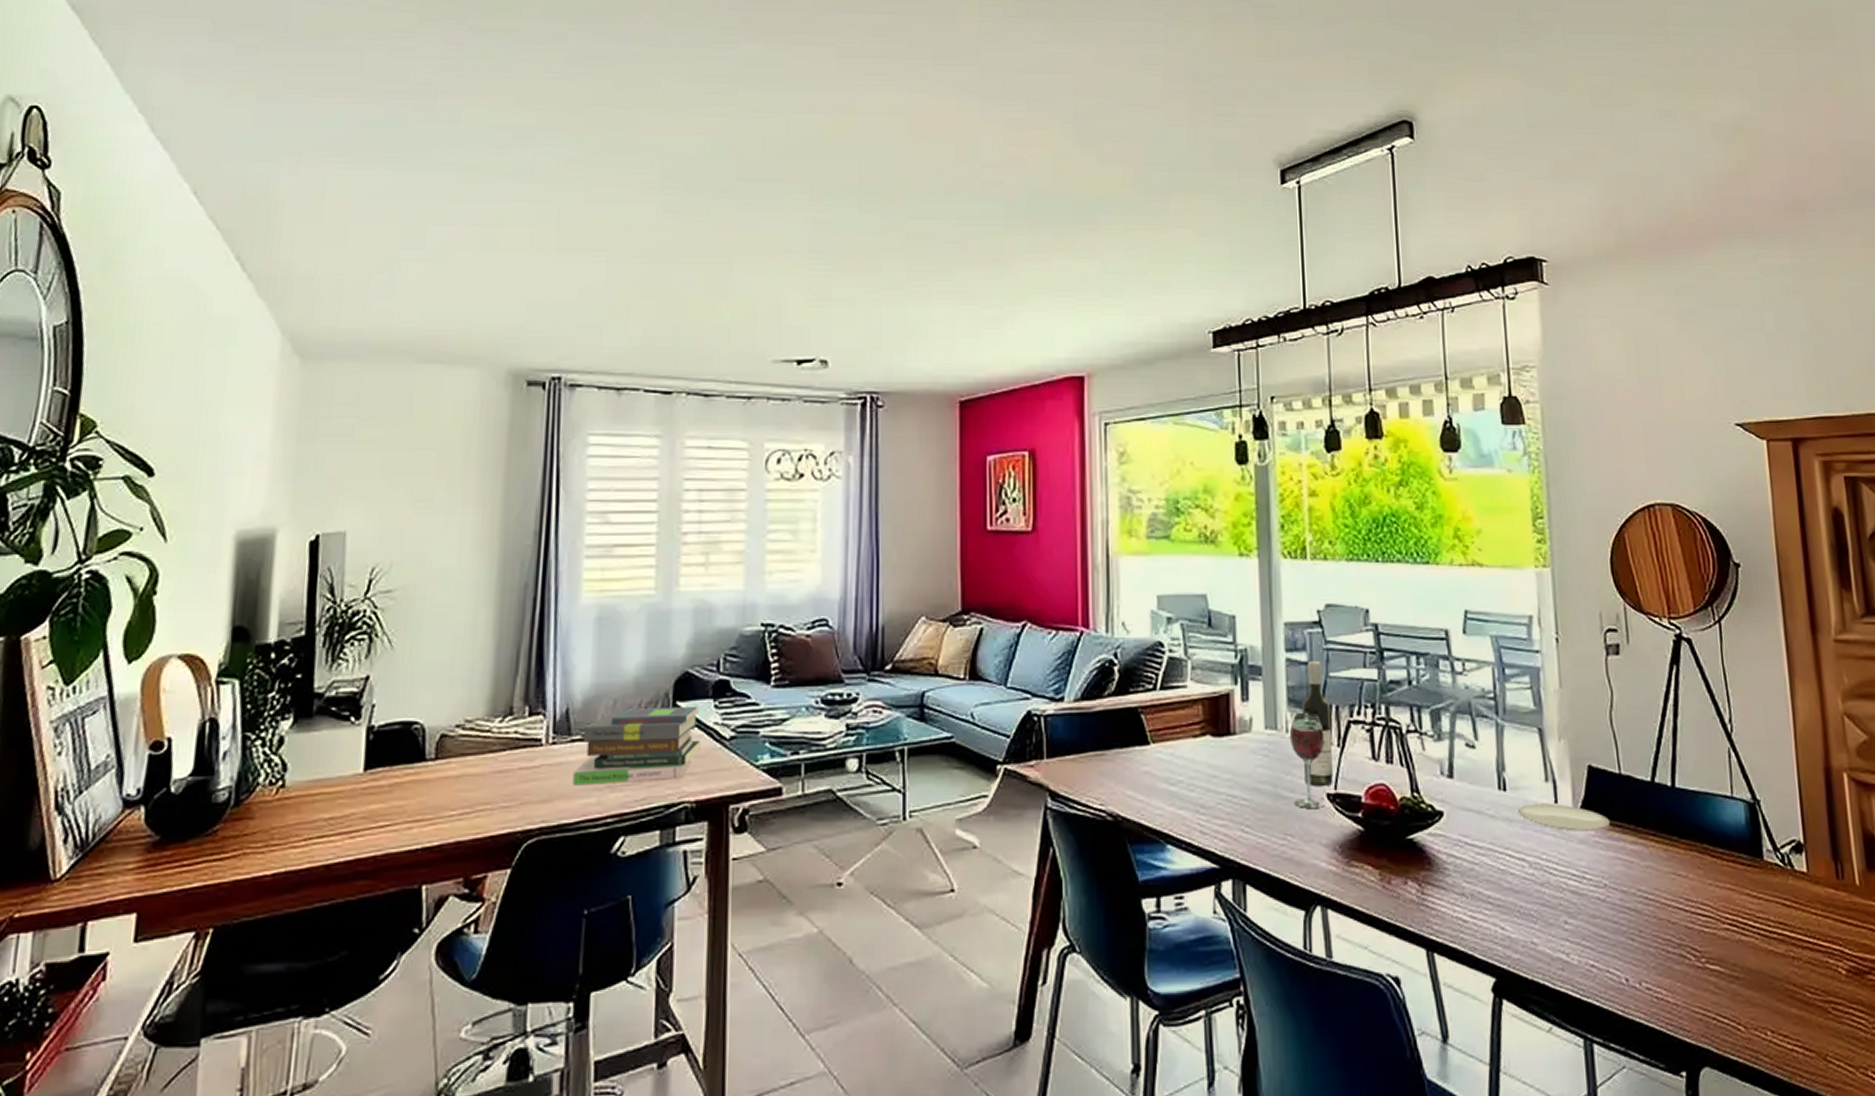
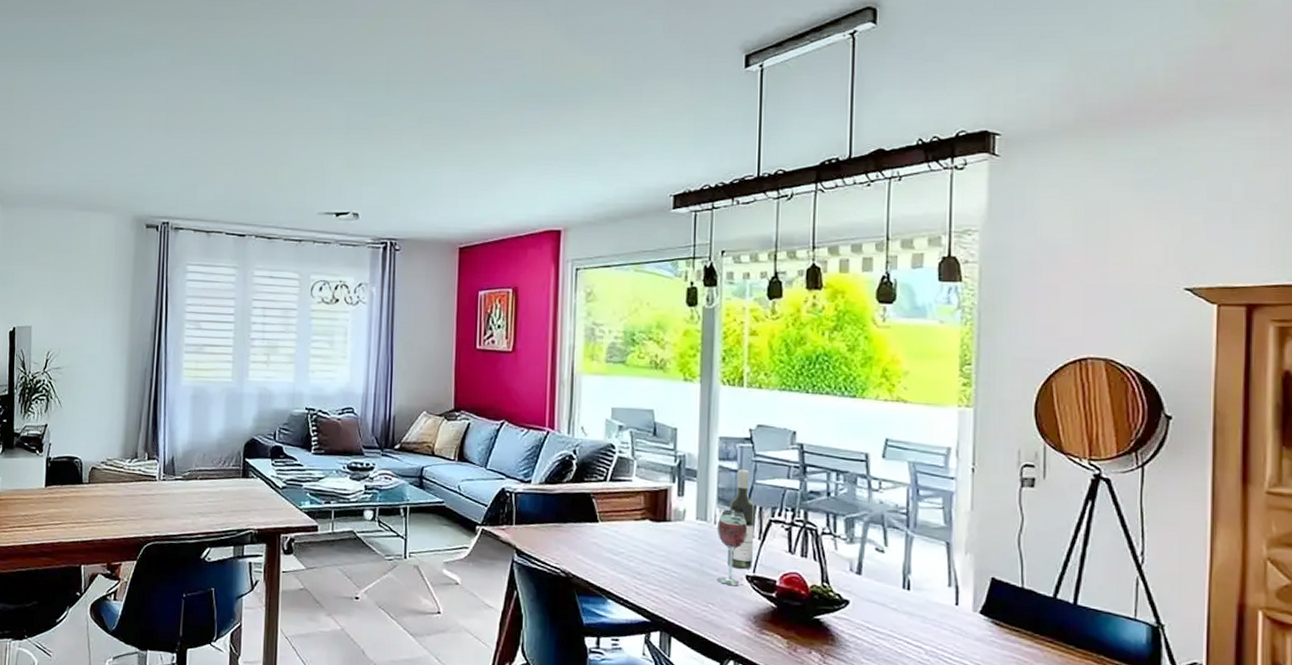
books: present [573,705,701,786] -> none [176,460,262,513]
plate: present [1517,804,1611,831] -> none [919,603,1008,632]

